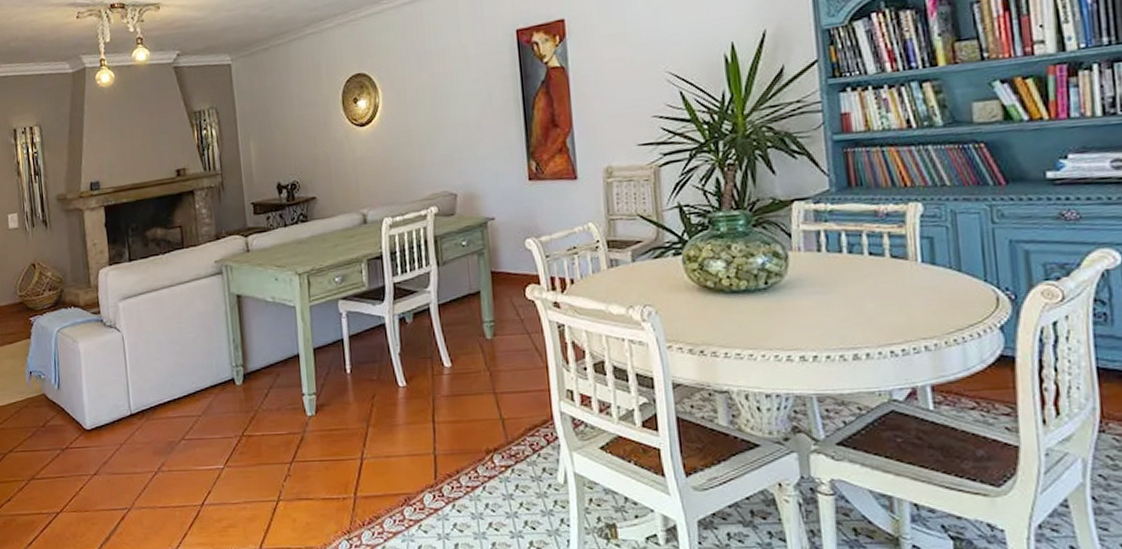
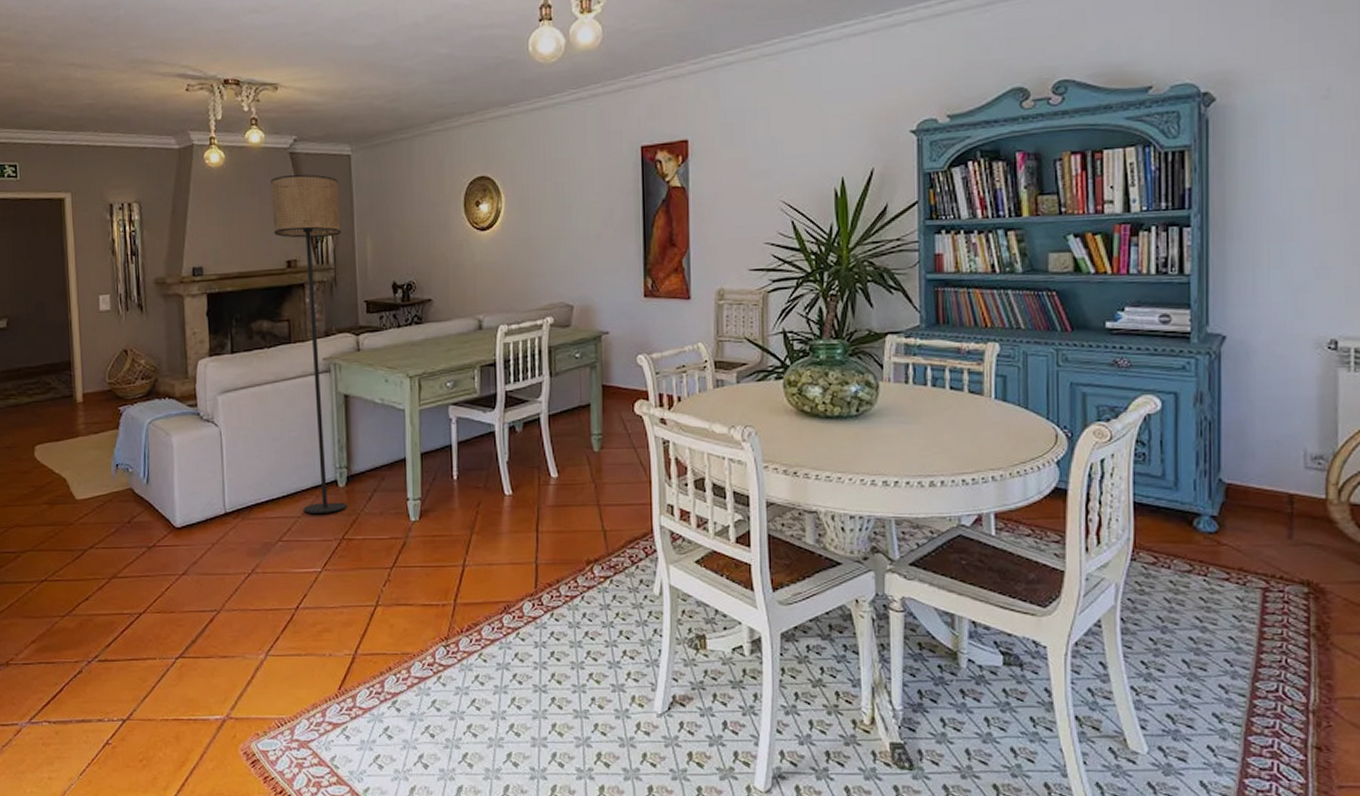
floor lamp: none [157,86,245,412] -> present [270,174,347,513]

